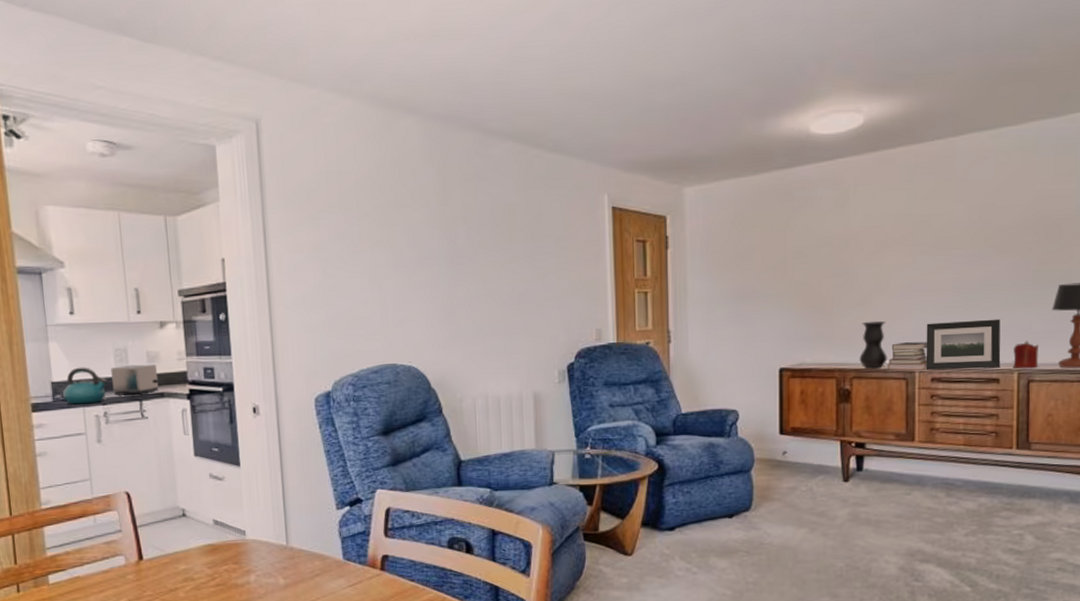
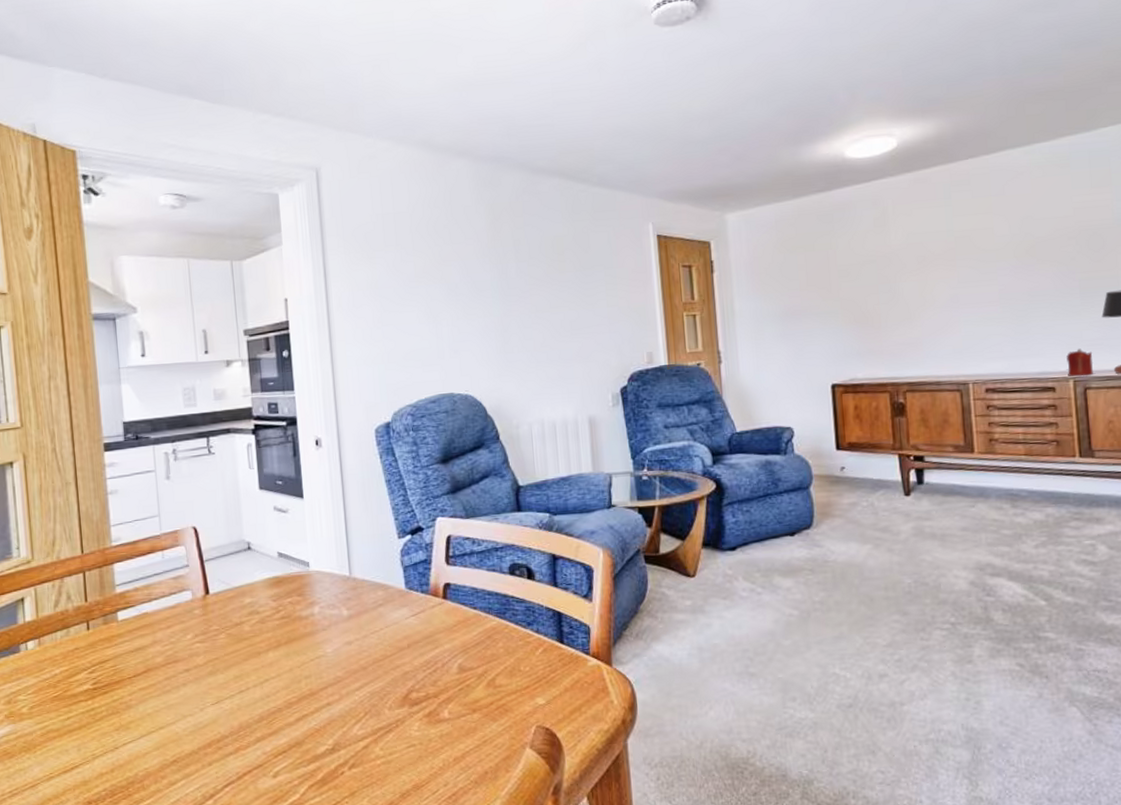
kettle: present [63,367,107,405] -> none [134,406,176,443]
toaster: present [111,364,159,396] -> none [180,401,225,433]
vase: present [859,320,888,370] -> none [911,334,940,383]
books: present [887,341,927,371] -> none [940,353,980,383]
picture frame: present [925,319,1001,370] -> none [976,328,1055,381]

